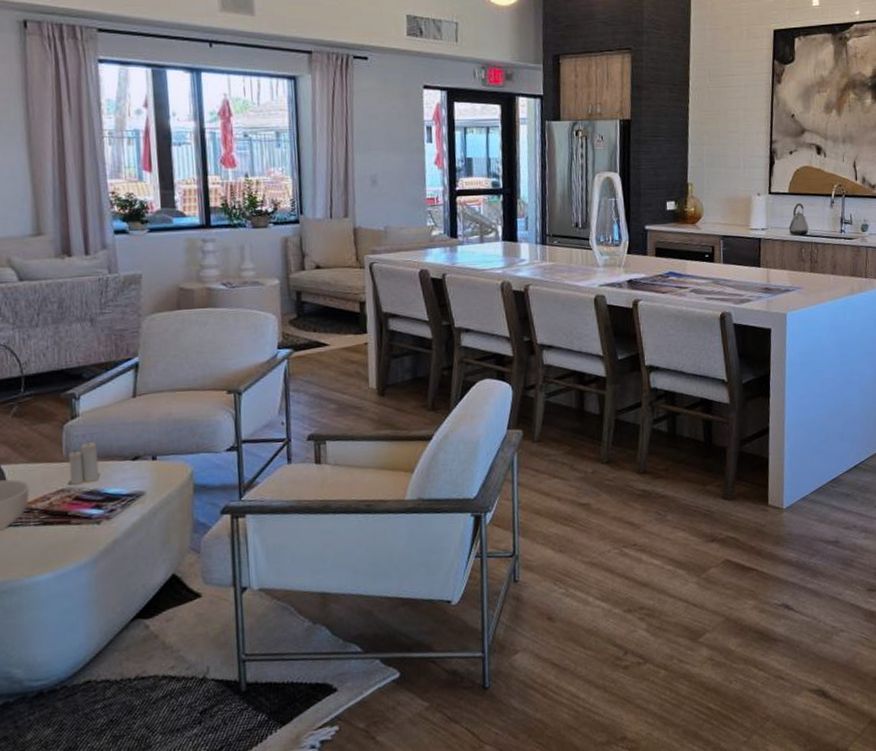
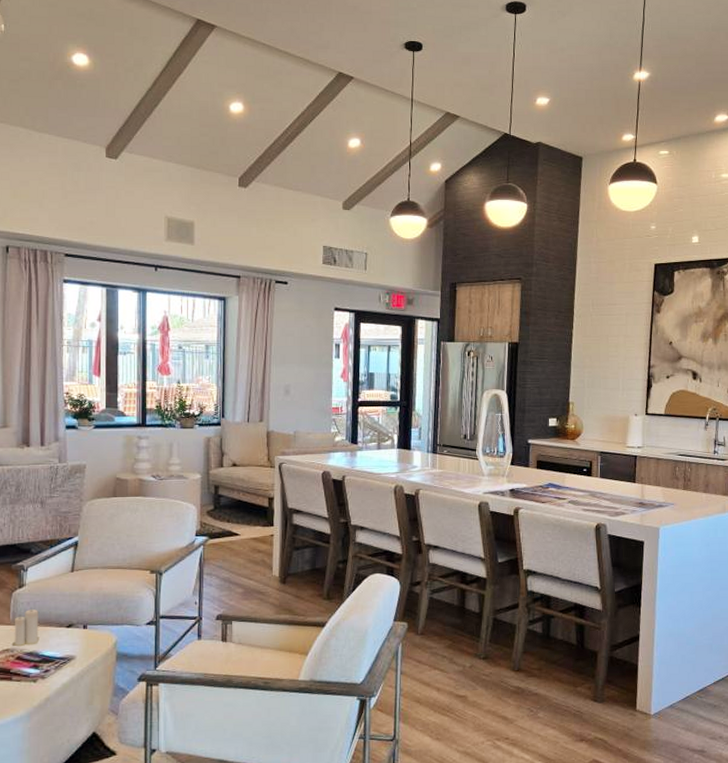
kettle: present [788,203,809,236] -> none [663,425,683,455]

